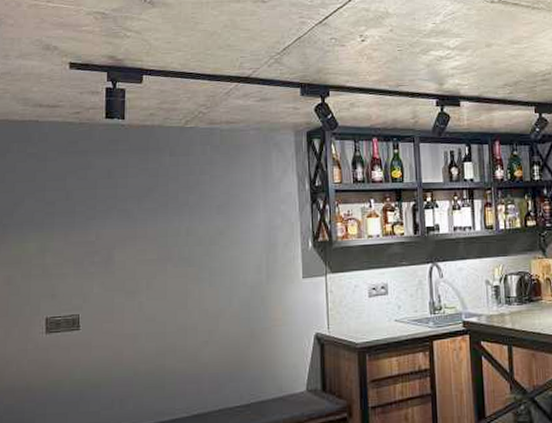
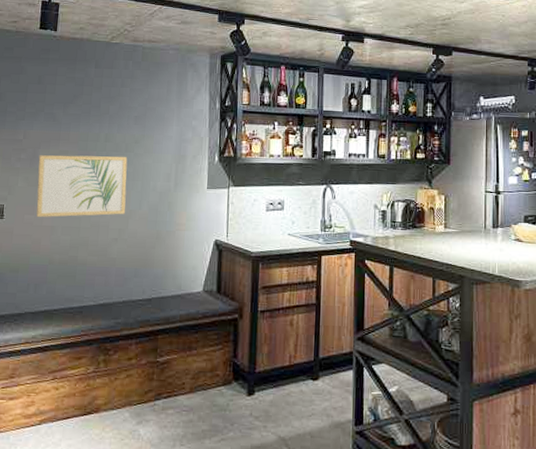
wall art: none [114,250,215,324] -> present [36,155,128,217]

